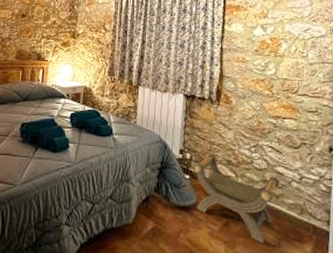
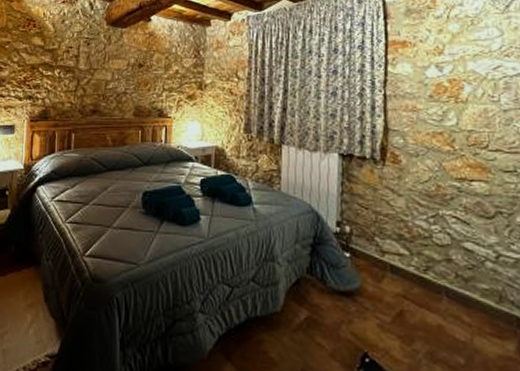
stool: present [194,154,280,244] -> none [355,227,470,340]

